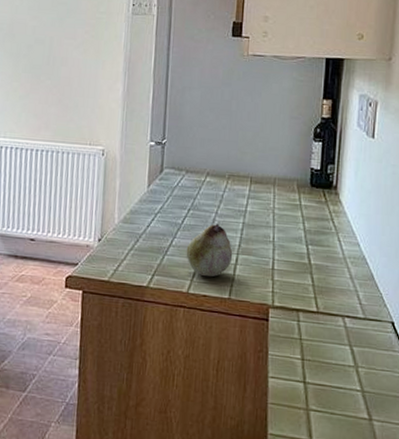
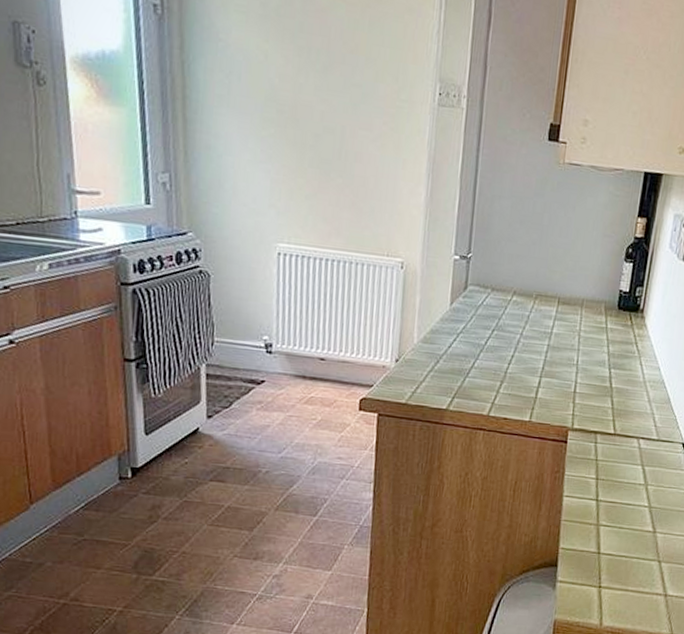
fruit: present [186,224,233,277] -> none [488,346,536,400]

